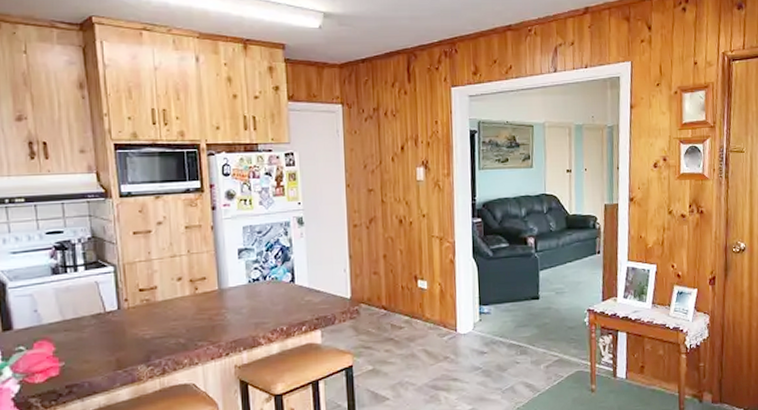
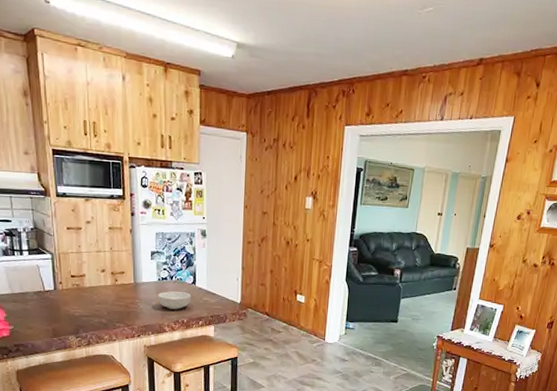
cereal bowl: none [249,293,290,316] -> present [158,291,191,310]

